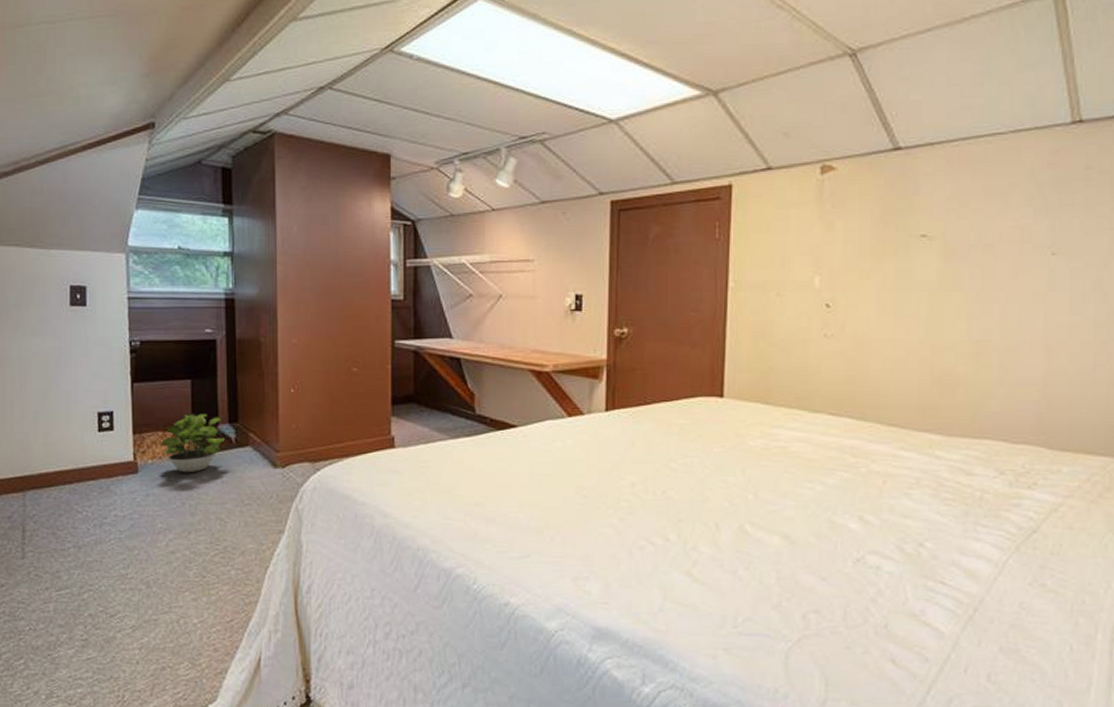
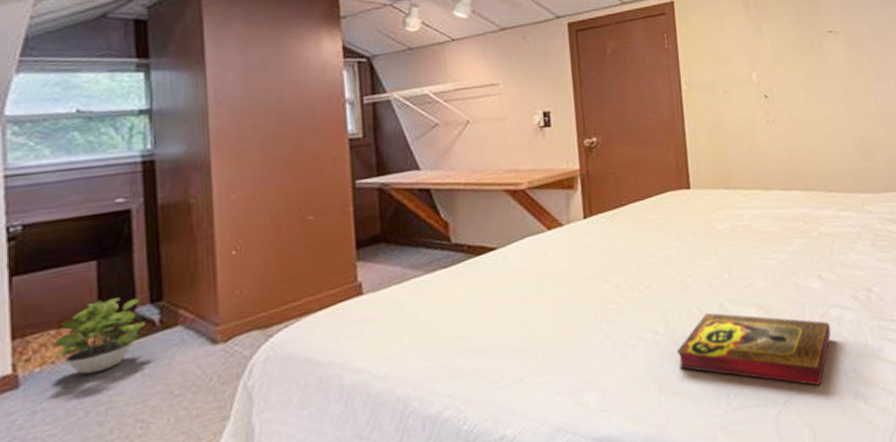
book: none [686,530,865,633] -> present [677,312,831,386]

